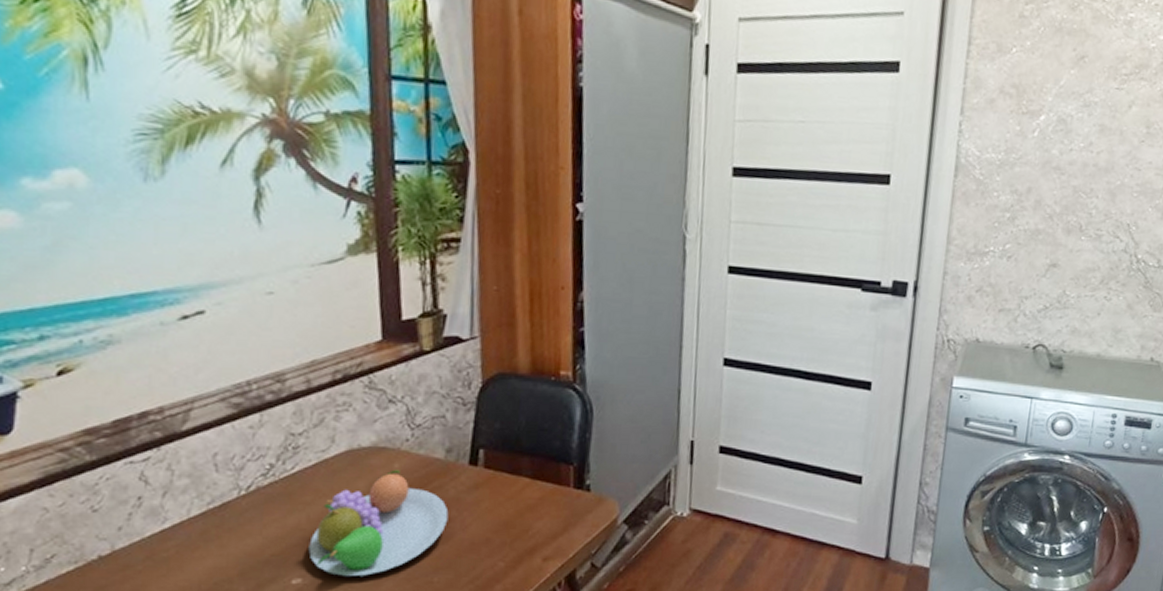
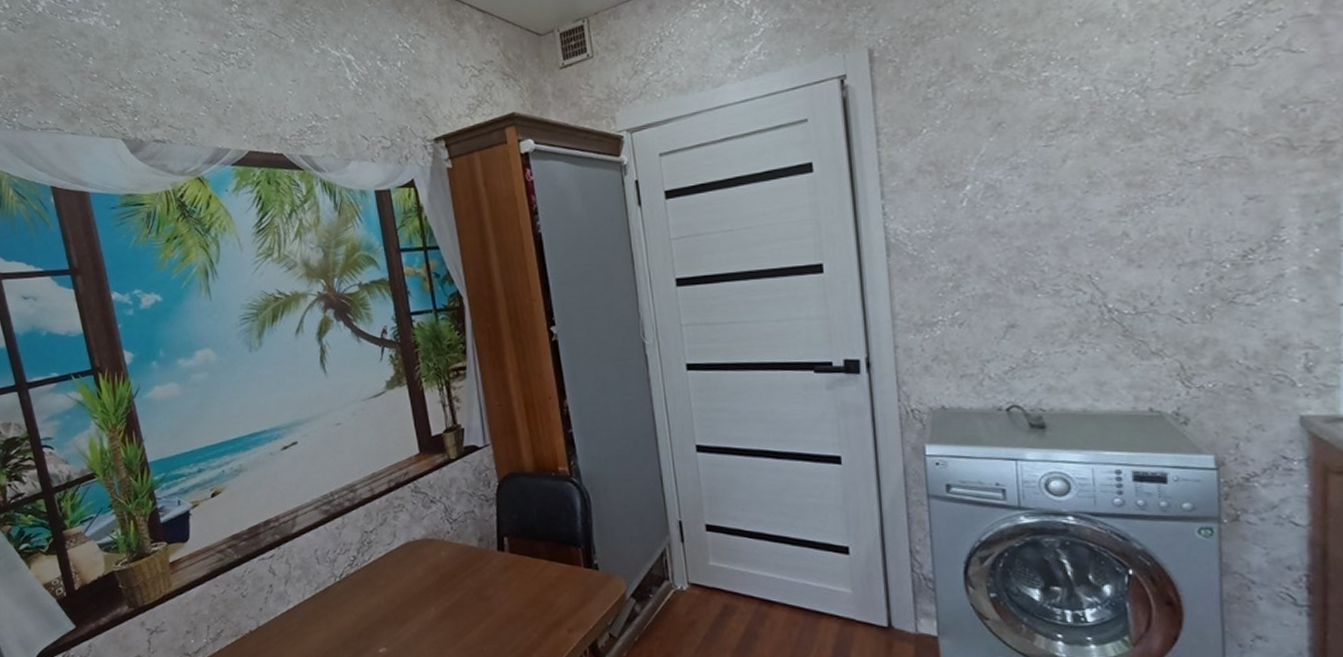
fruit bowl: present [308,469,449,576] -> none [388,557,488,646]

